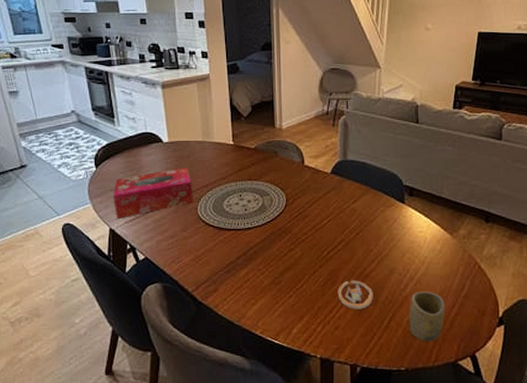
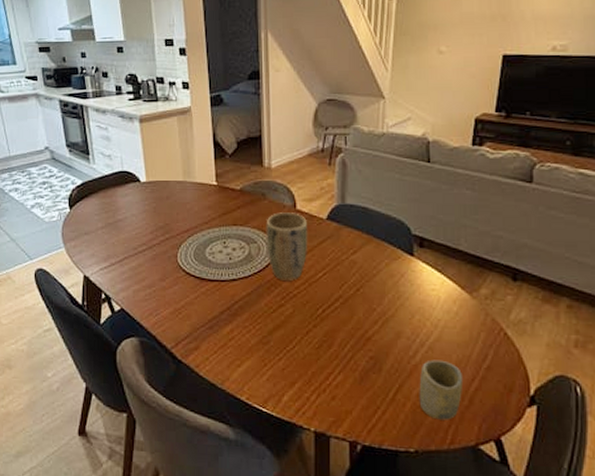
tissue box: present [113,167,193,219] -> none [87,210,173,265]
plant pot: none [277,168,315,228] -> present [266,212,308,281]
coaster: present [338,280,373,310] -> none [335,343,376,378]

